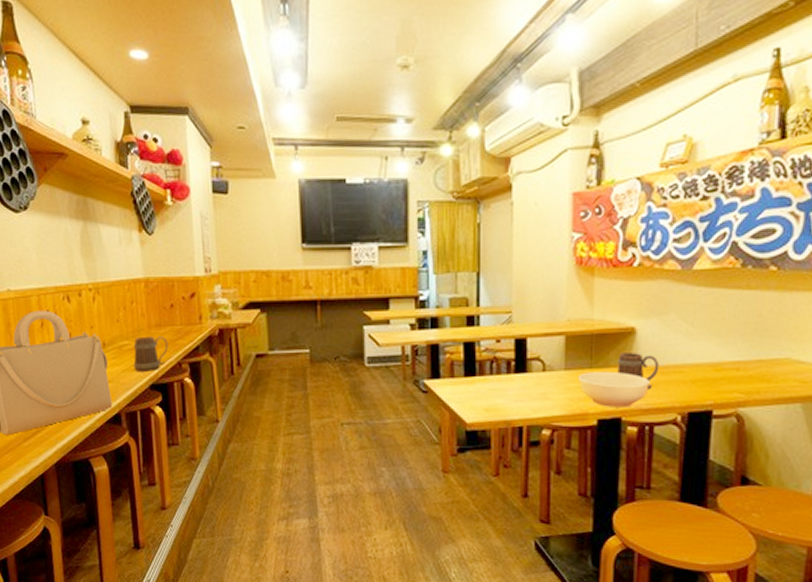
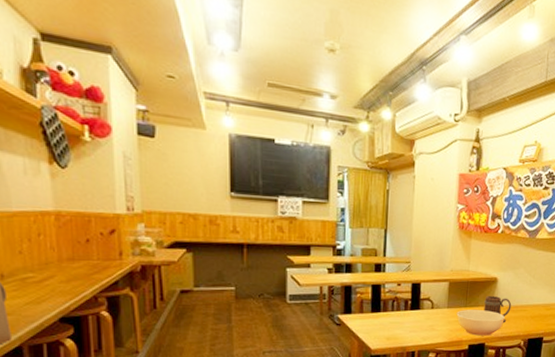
beer mug: present [133,336,168,371] -> none [39,269,83,305]

